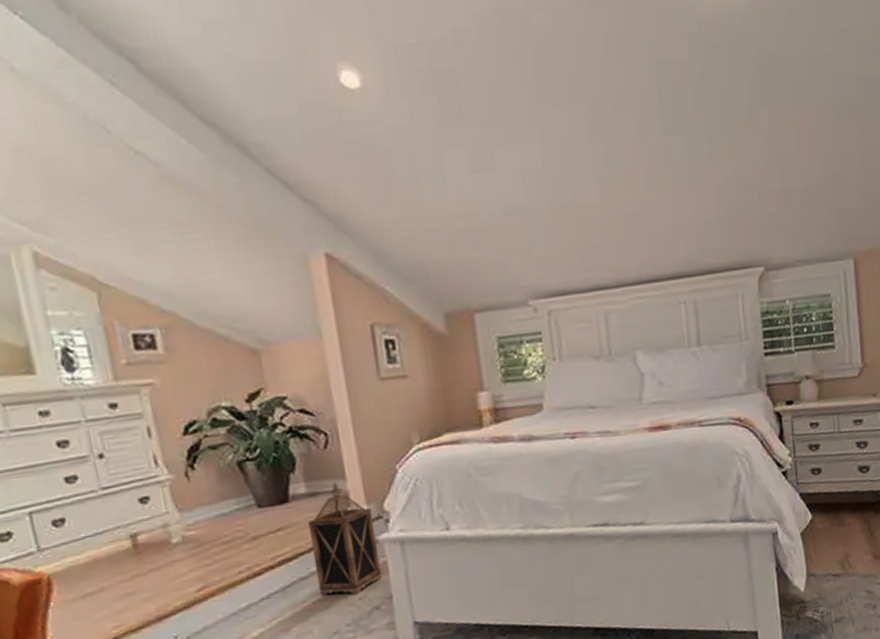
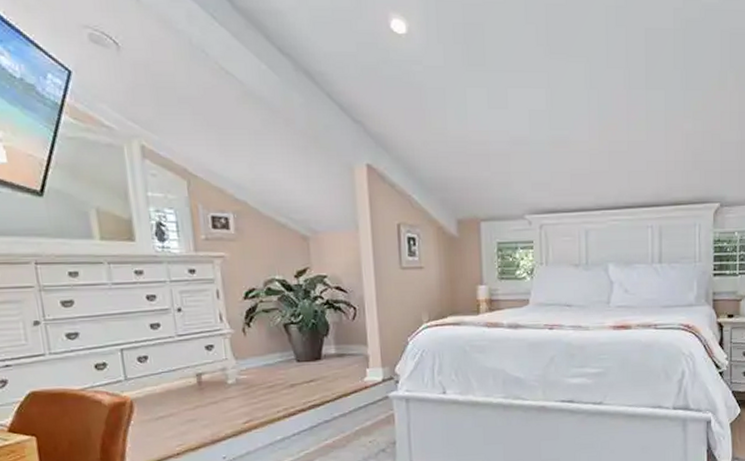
lantern: present [307,483,382,596] -> none [334,348,389,439]

